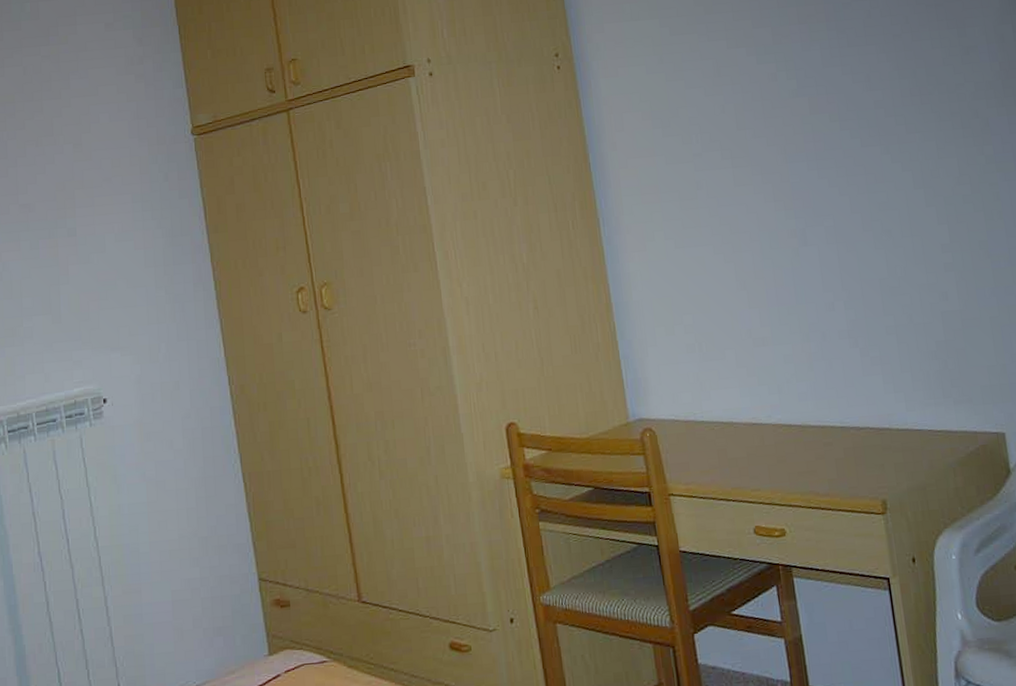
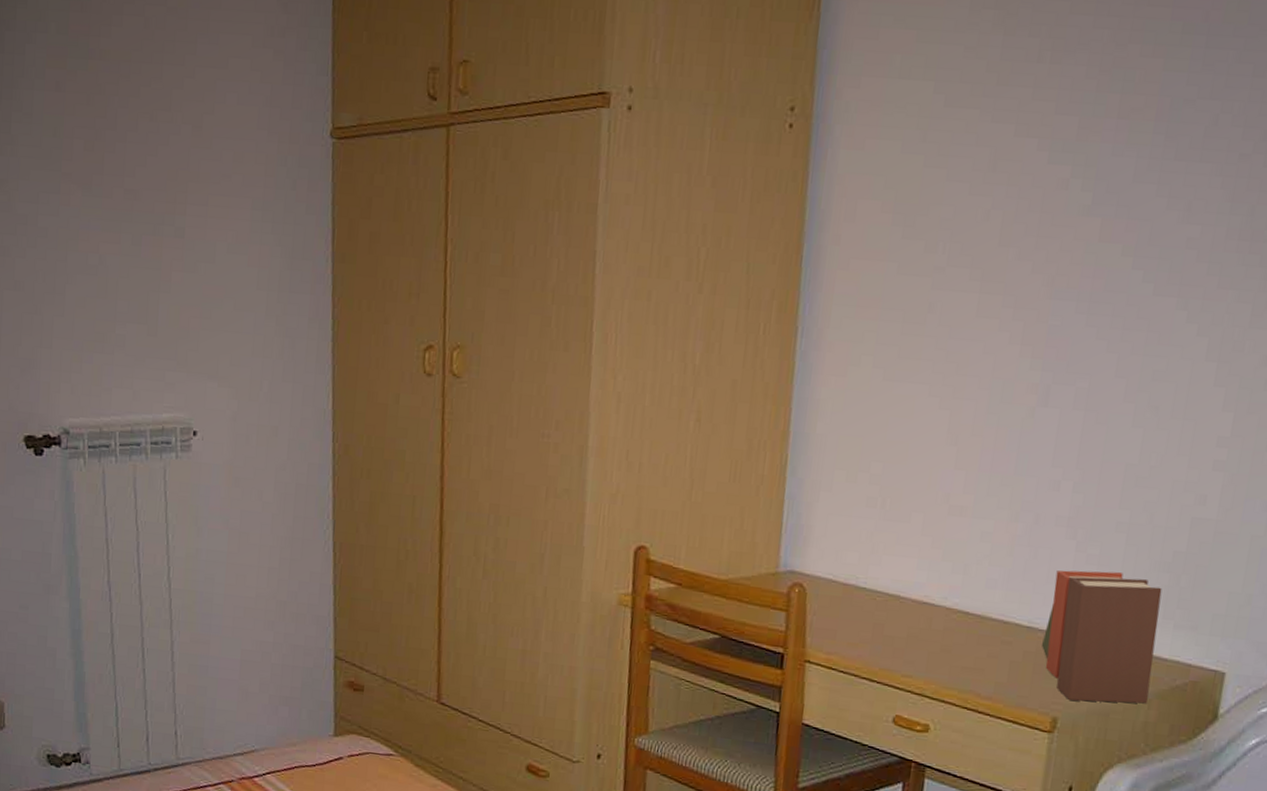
books: none [851,367,952,483] -> present [1042,570,1162,704]

